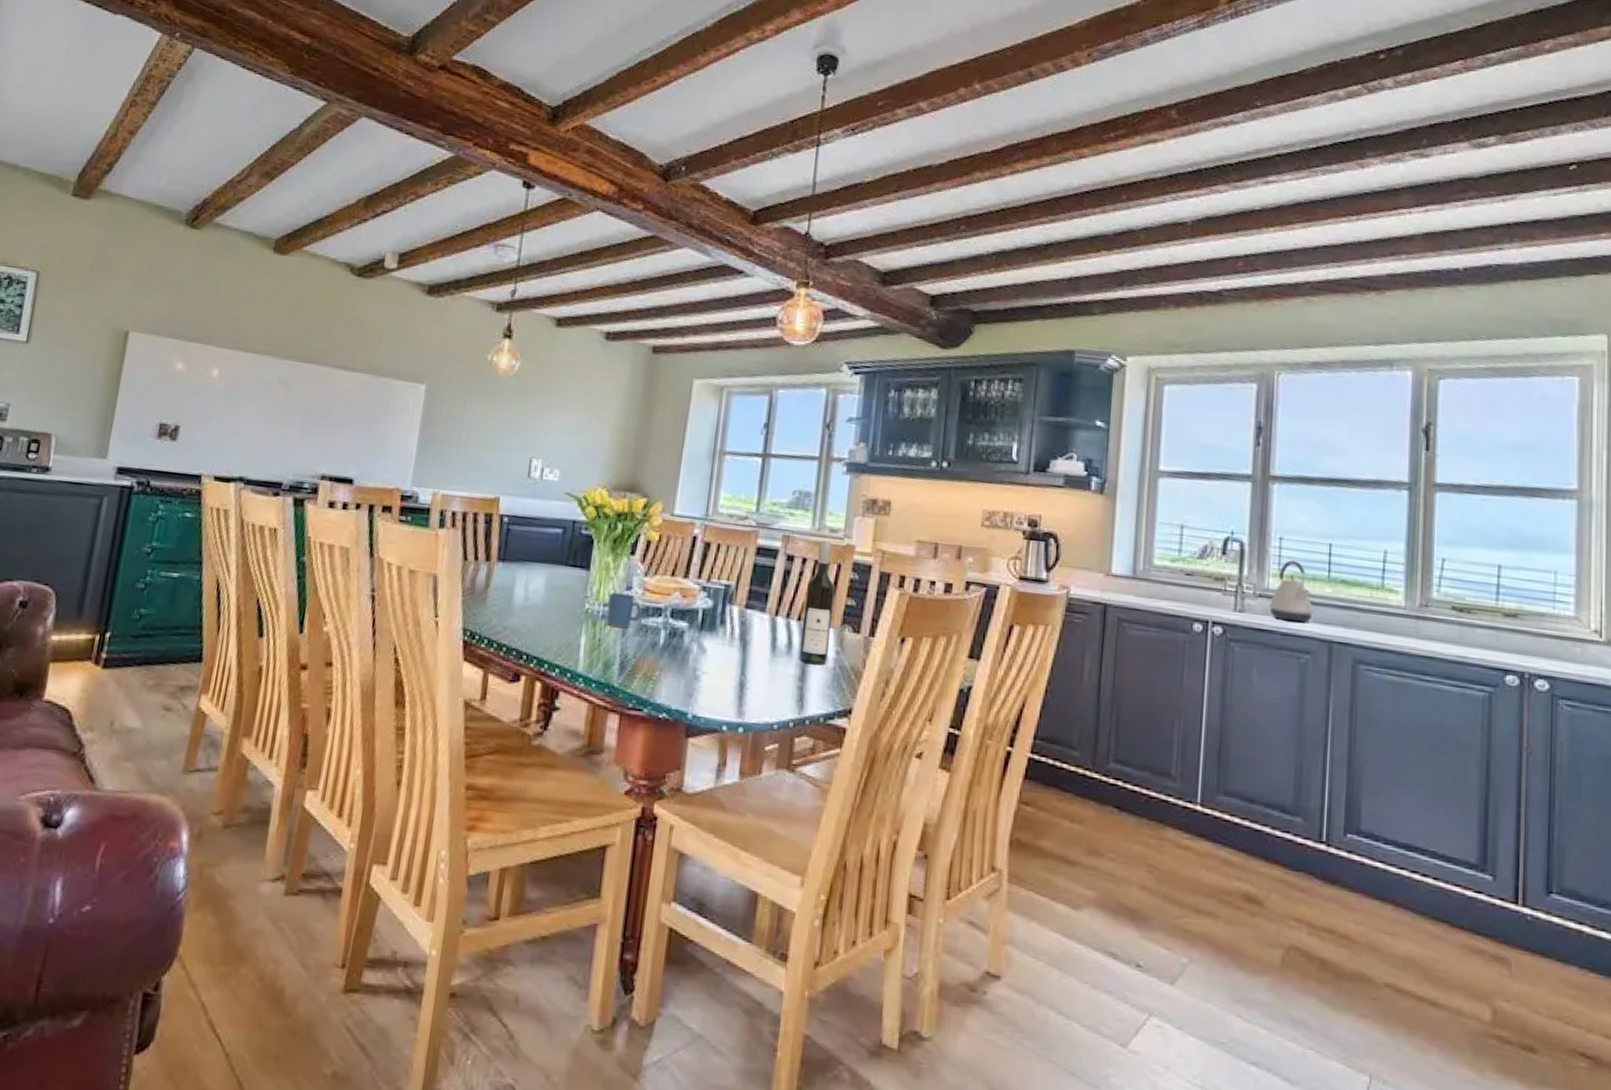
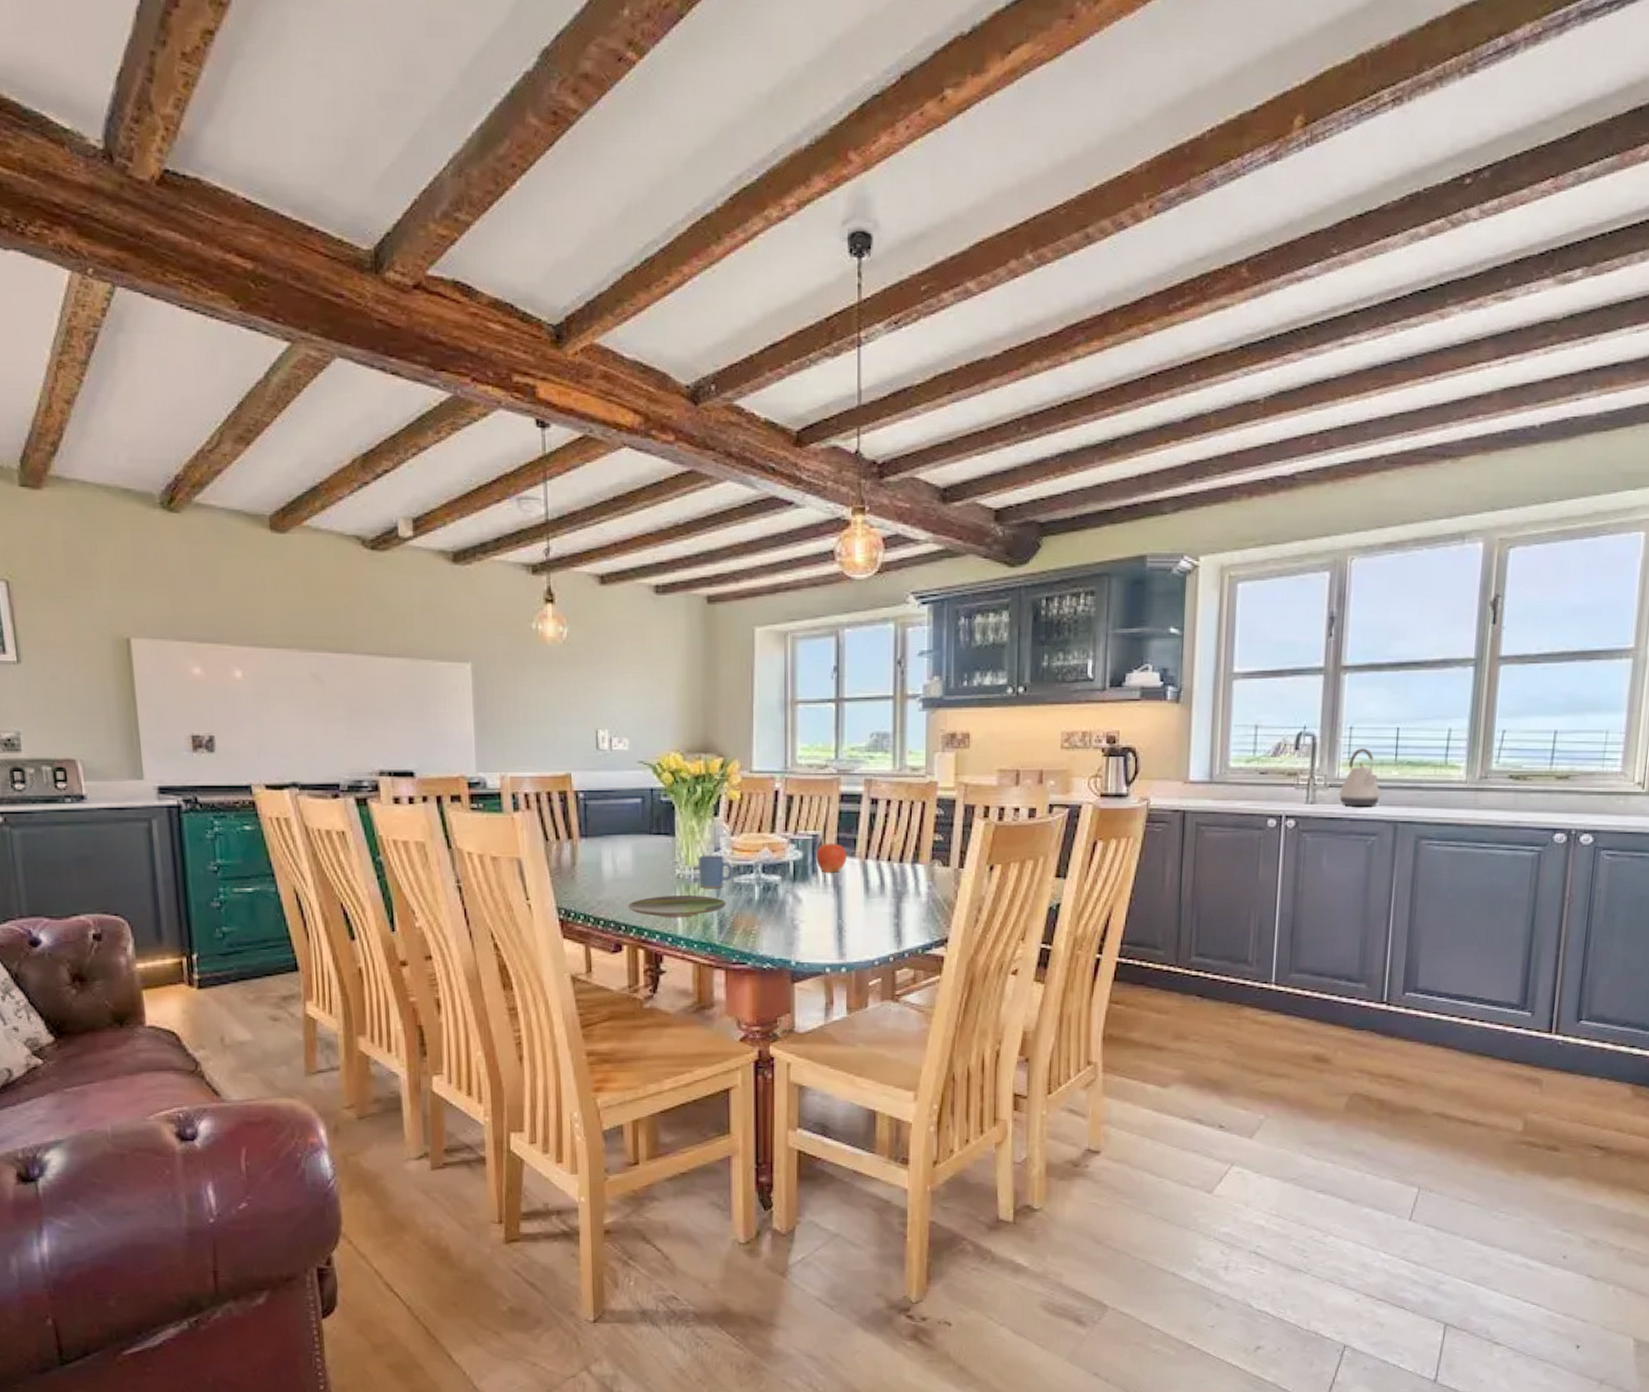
plate: none [532,629,631,655] -> present [627,896,726,918]
fruit: none [725,595,757,626] -> present [816,843,847,873]
bottle: present [799,540,835,666] -> none [892,780,921,901]

